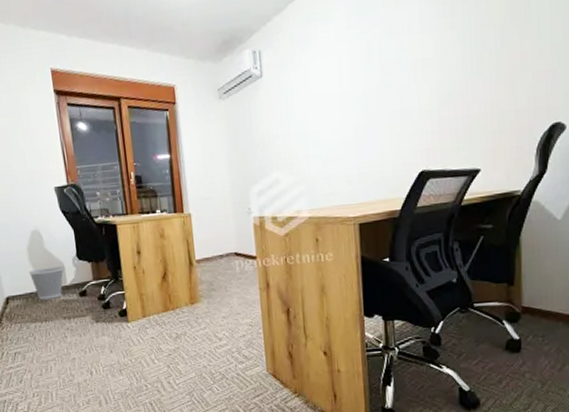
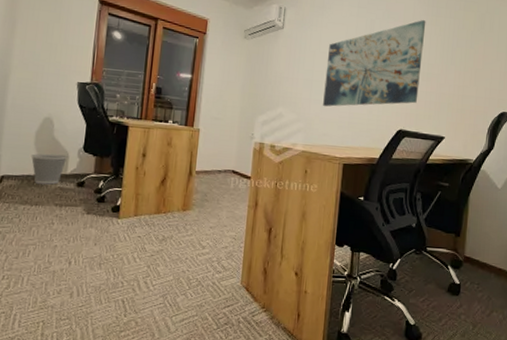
wall art: none [320,24,440,160] -> present [323,19,426,107]

